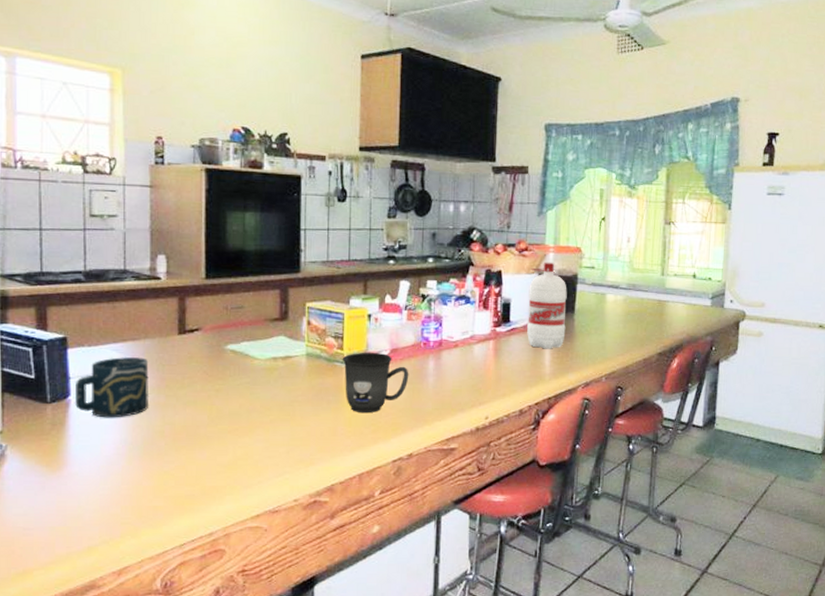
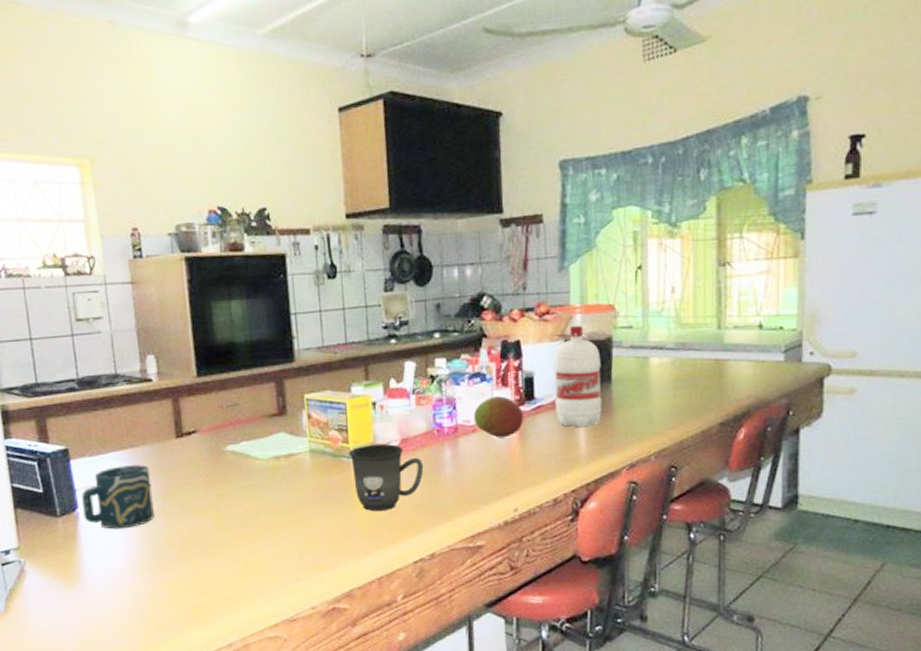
fruit: none [456,317,499,354] -> present [473,396,523,438]

